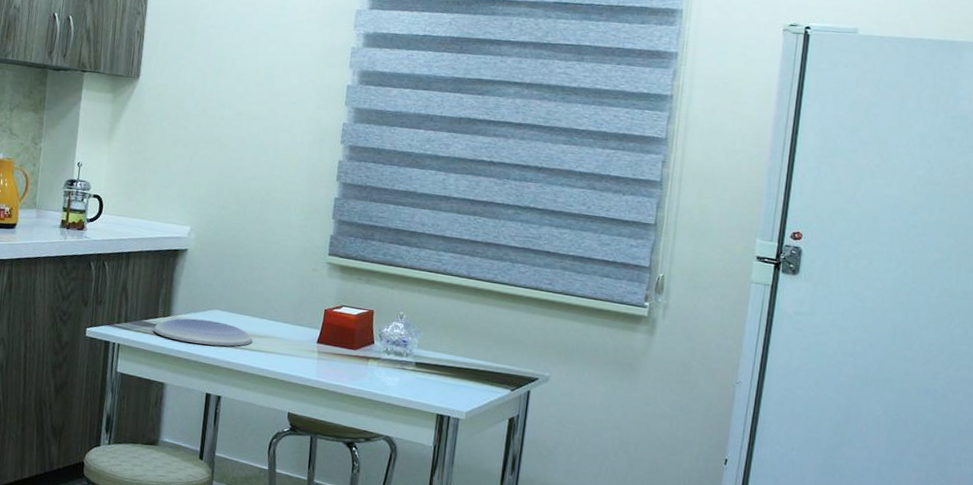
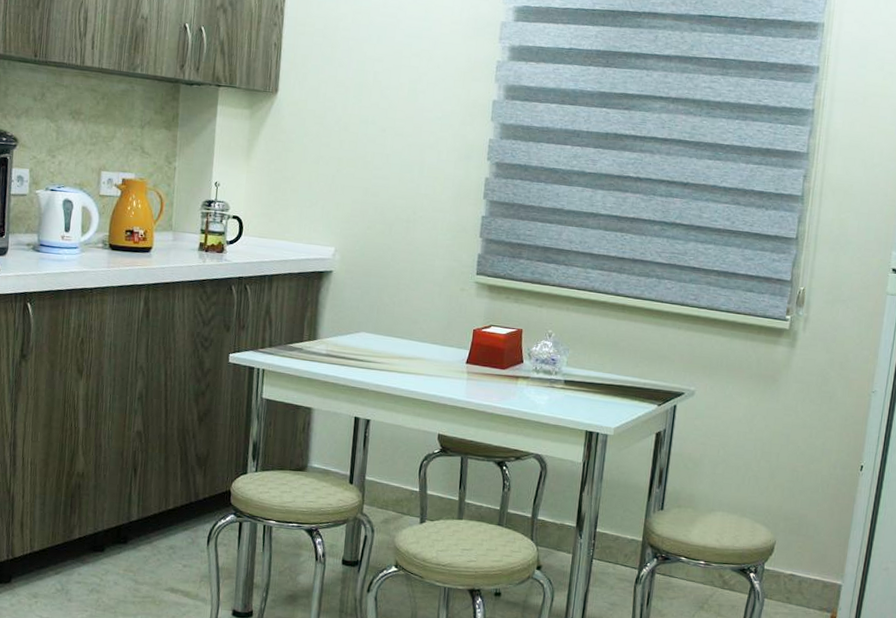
plate: present [153,318,252,347] -> none [298,341,401,369]

